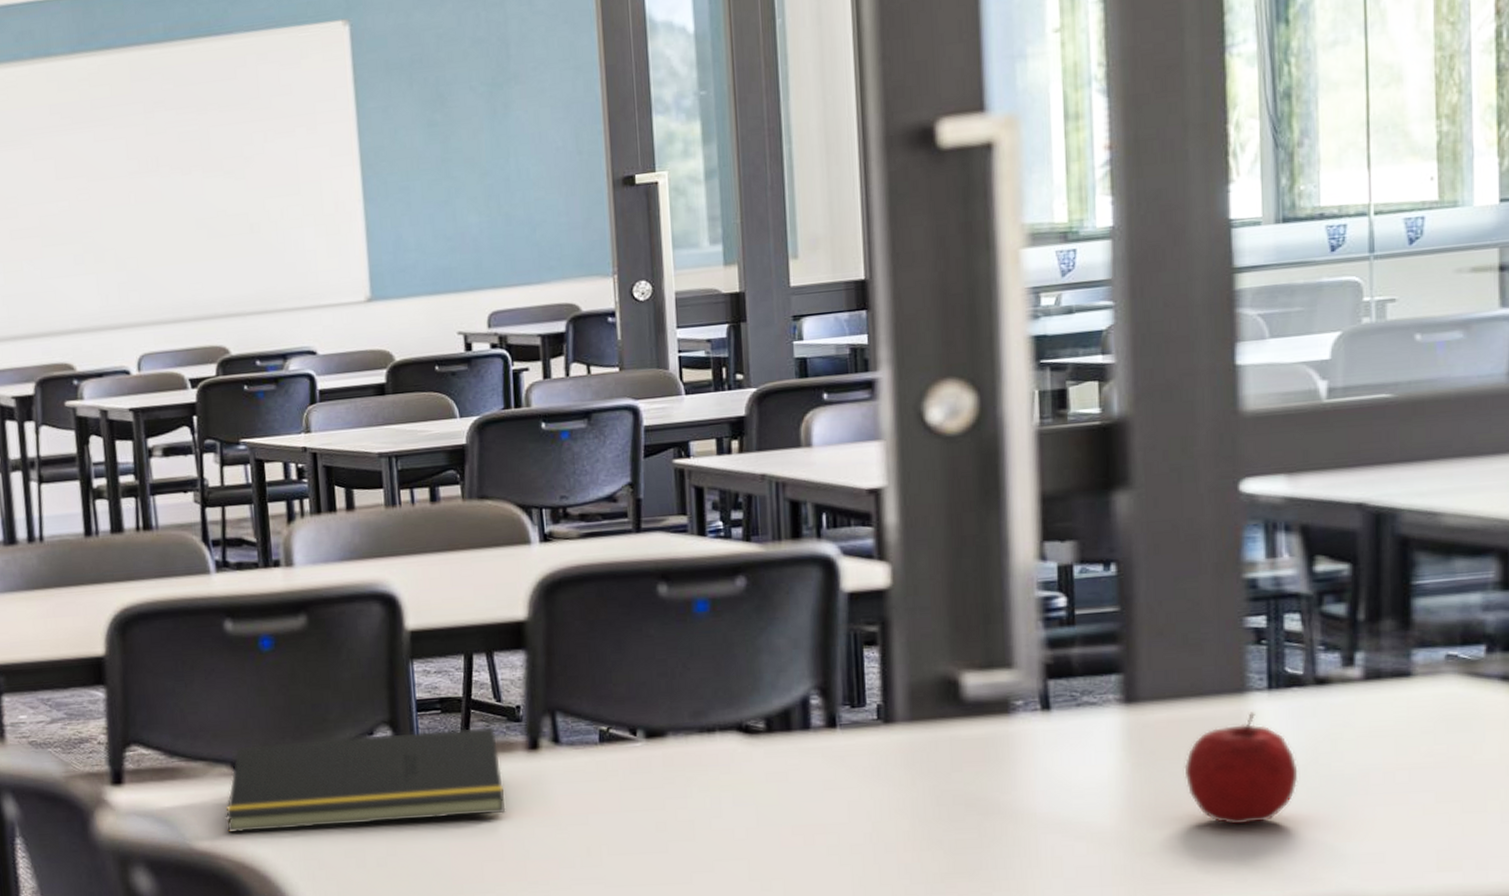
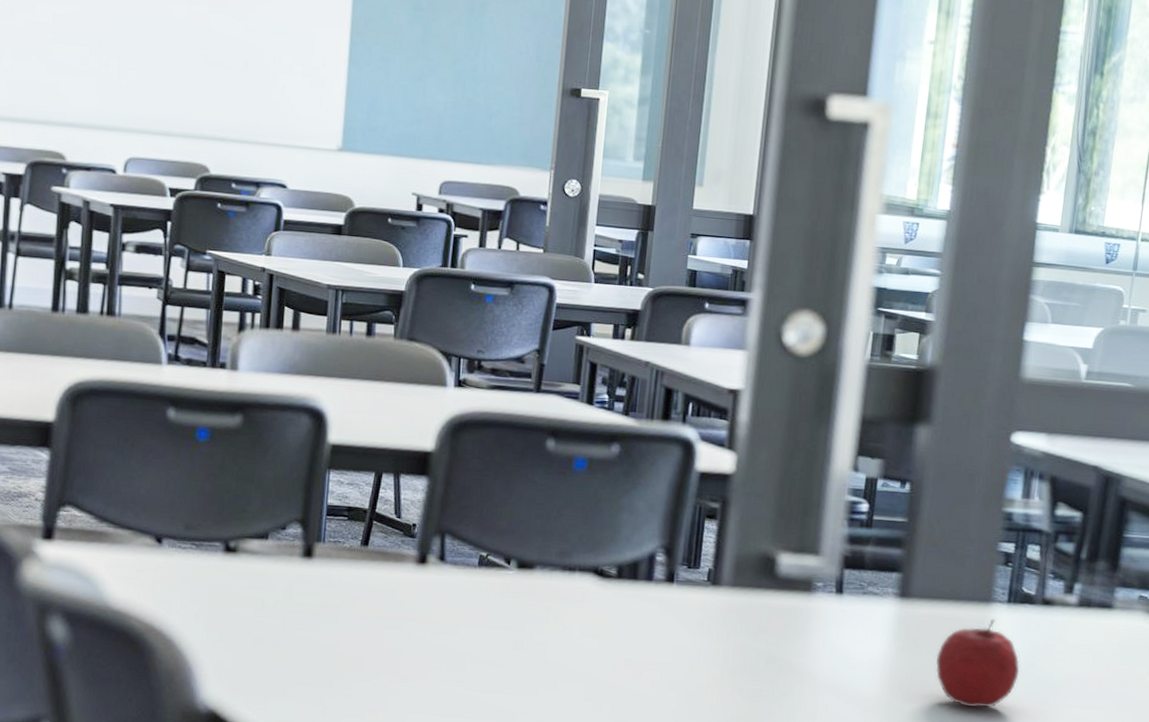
notepad: present [225,728,506,833] -> none [142,522,392,615]

